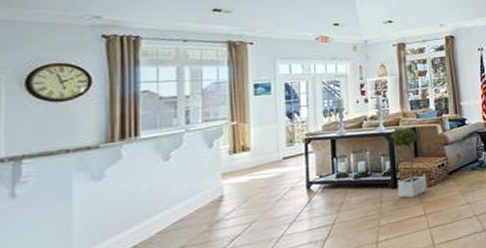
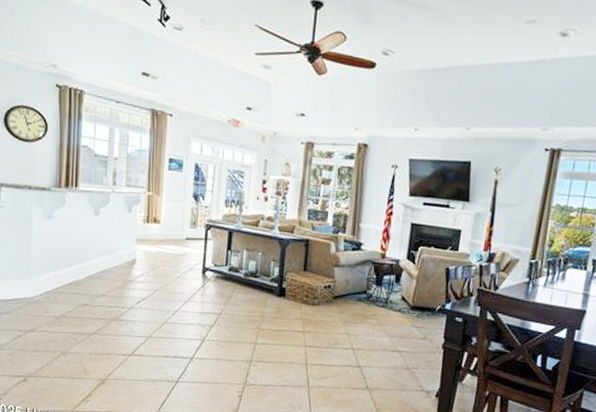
potted tree: present [391,127,428,198] -> none [281,234,313,312]

